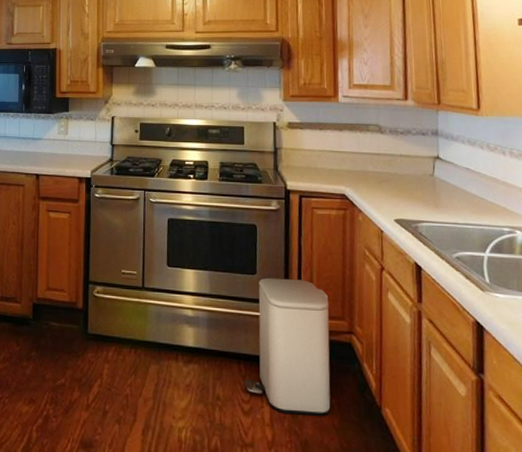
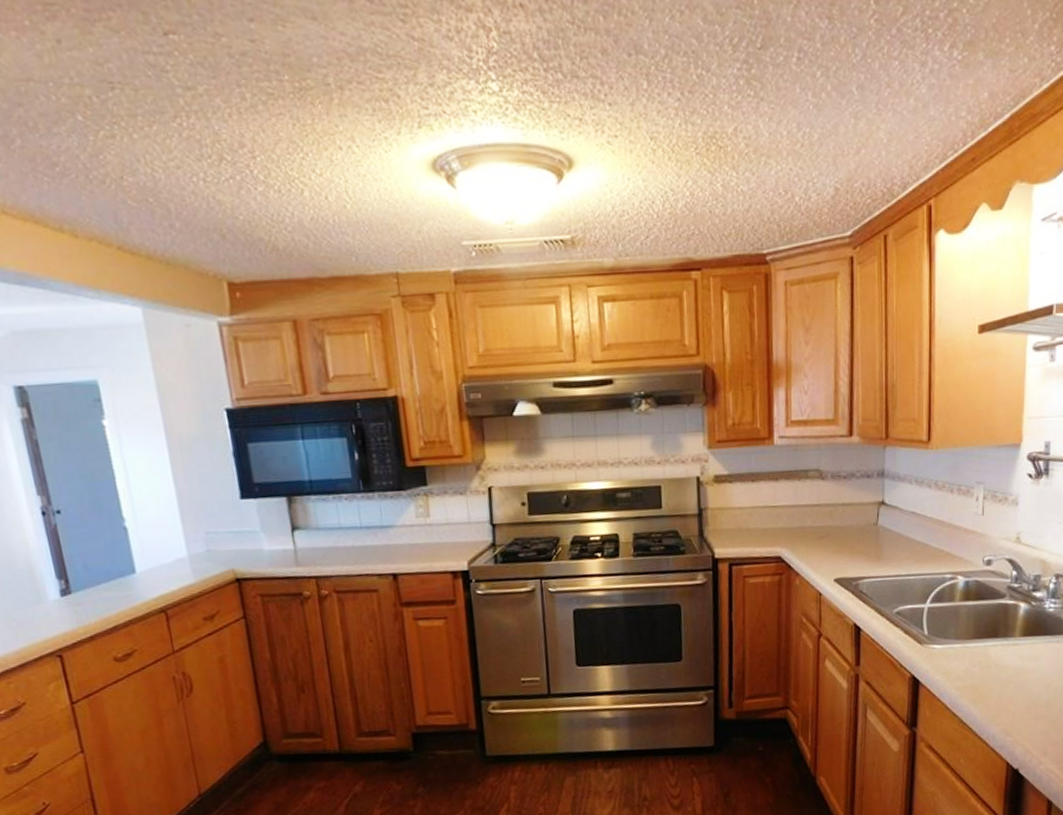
pedal bin: present [244,277,331,416] -> none [672,659,765,802]

